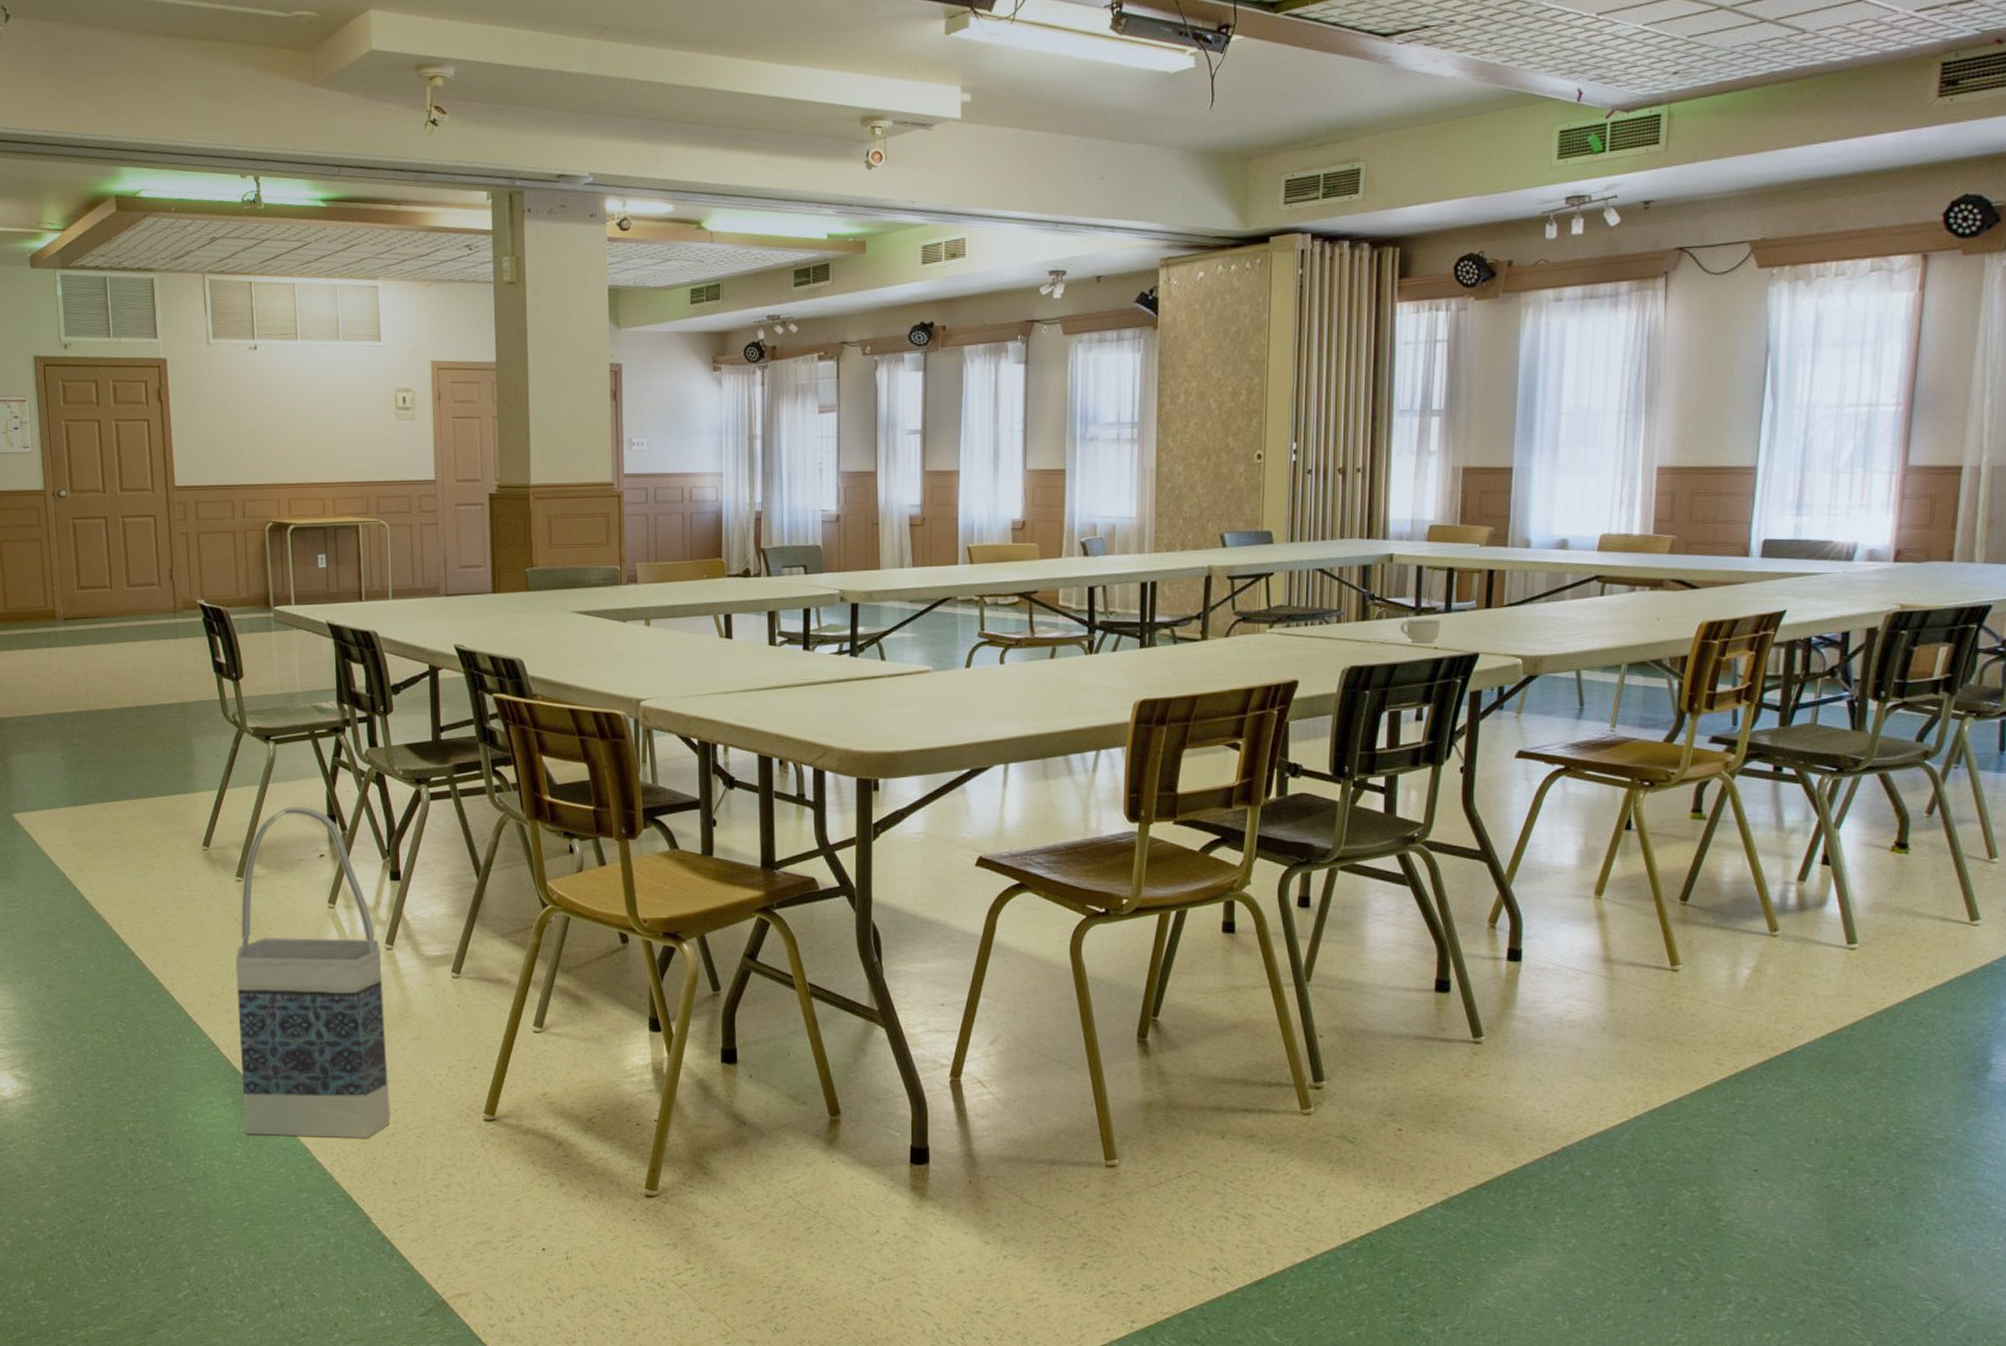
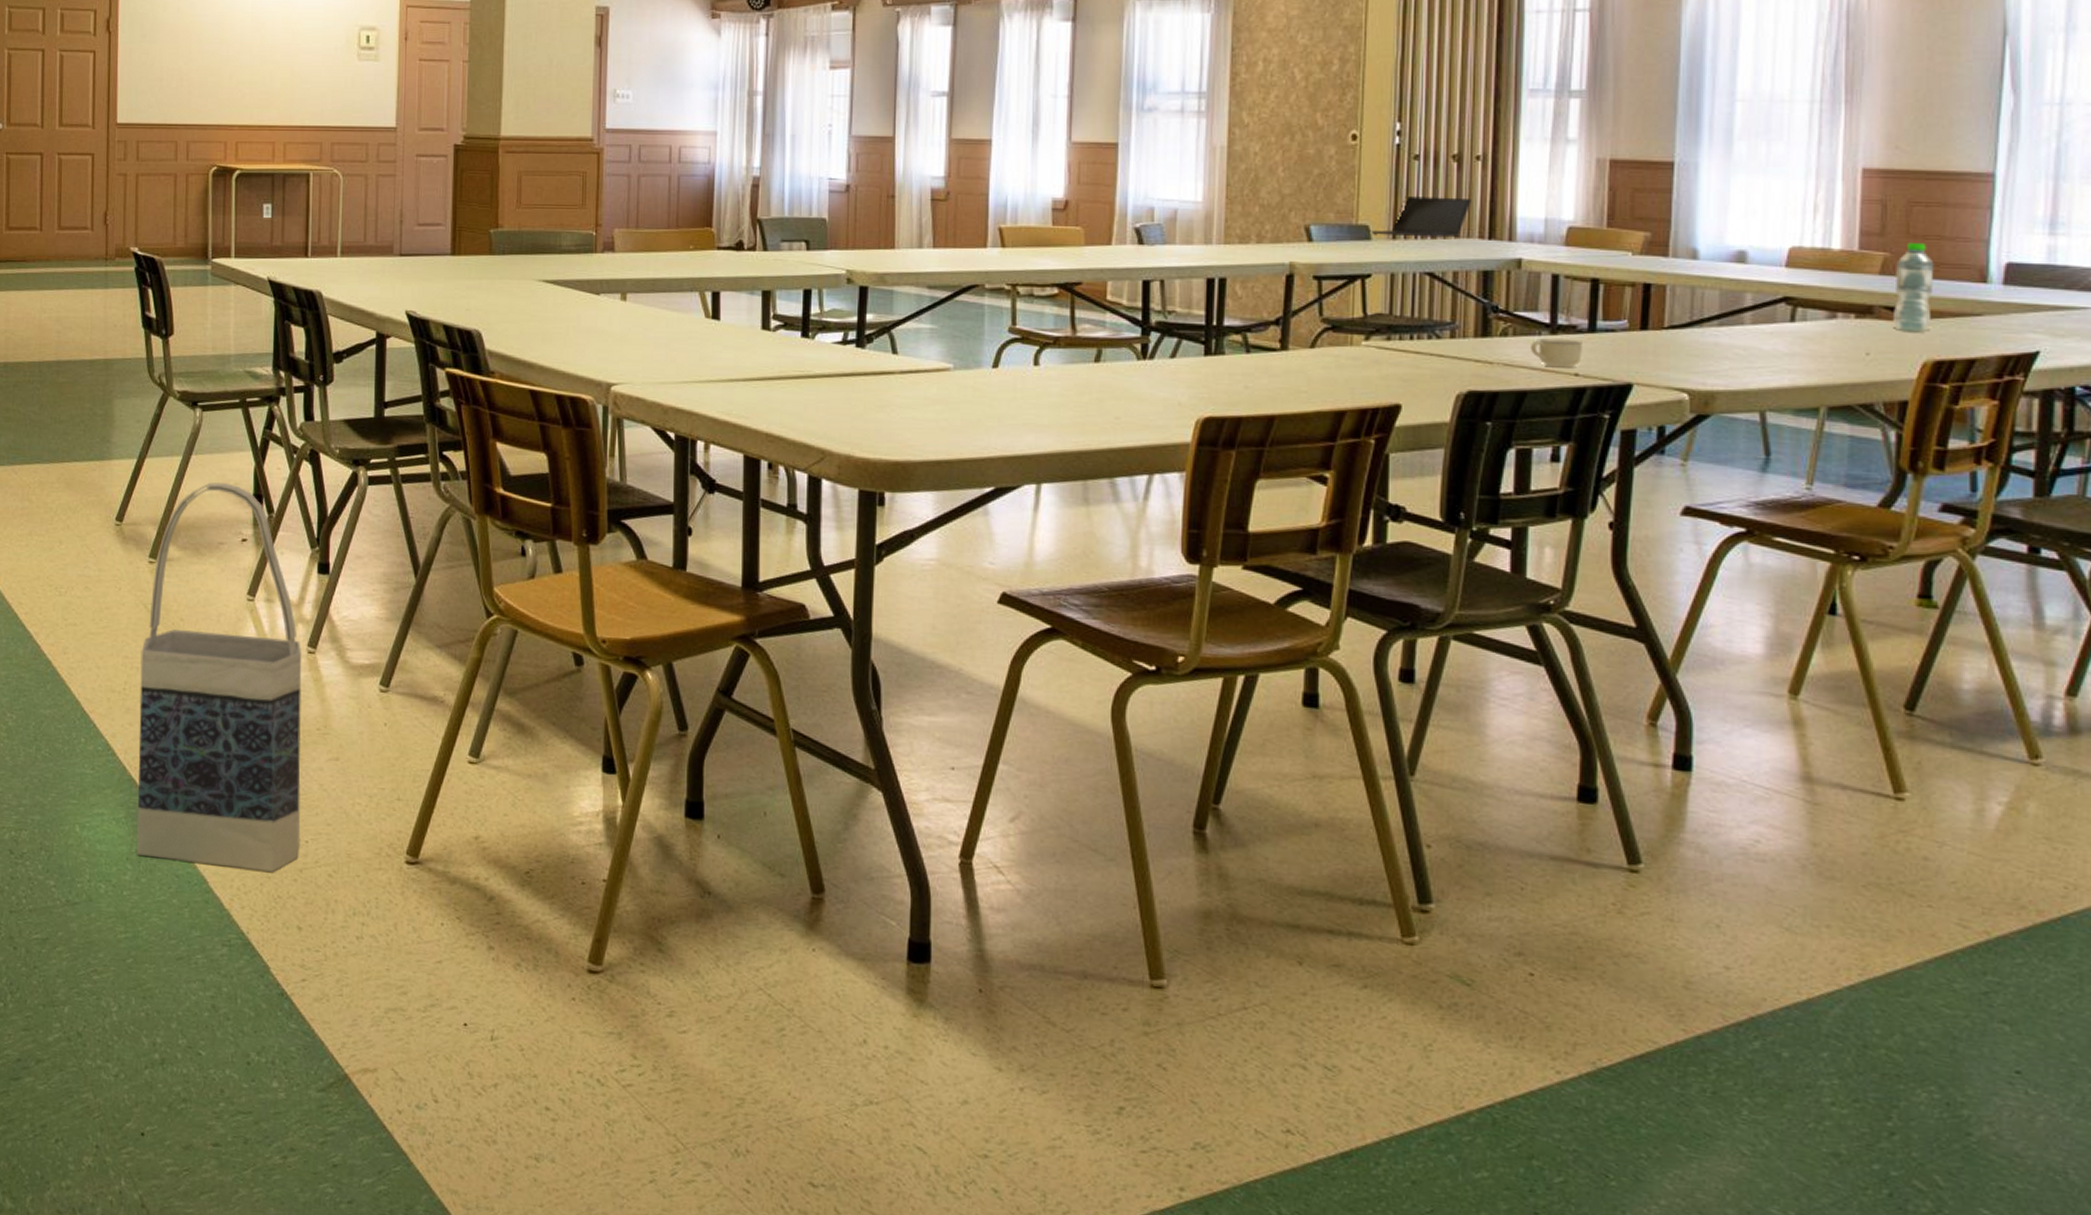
laptop: none [1271,504,1354,540] -> present [1369,196,1472,238]
water bottle: none [1677,527,1710,600] -> present [1892,243,1934,333]

